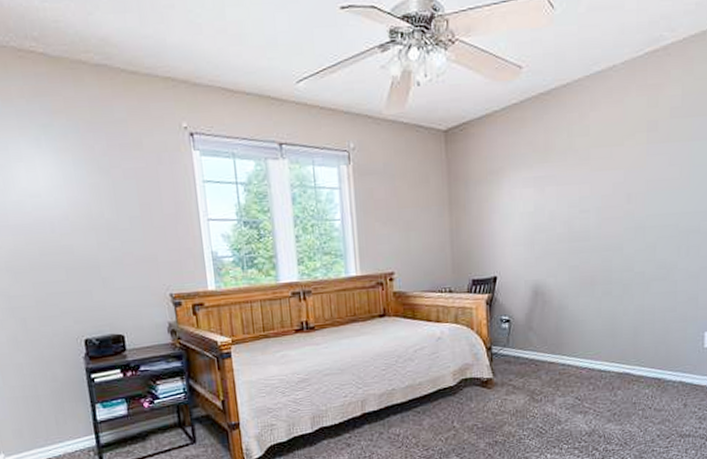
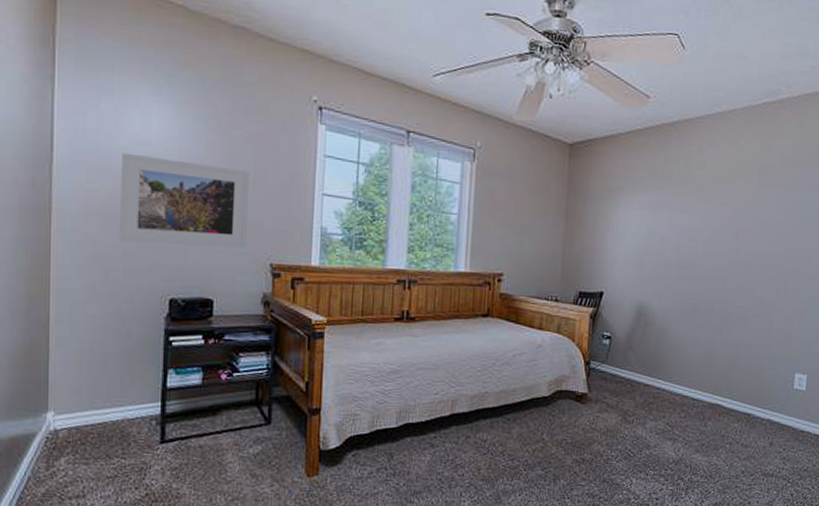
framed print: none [16,207,145,293] -> present [119,152,250,249]

